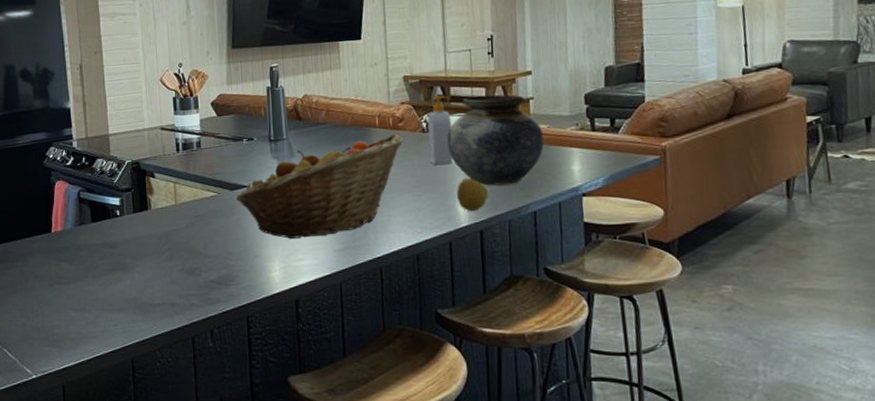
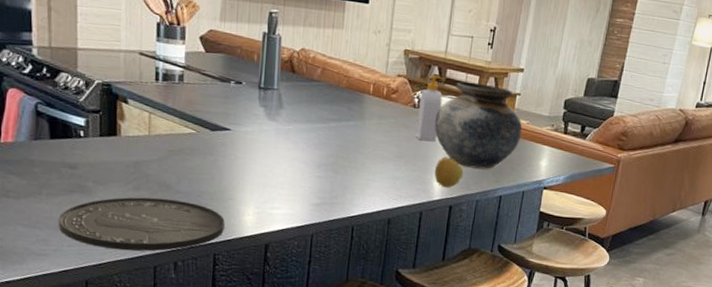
plate: none [104,264,254,324] -> present [59,197,225,251]
fruit basket: present [235,133,404,240] -> none [215,103,394,189]

